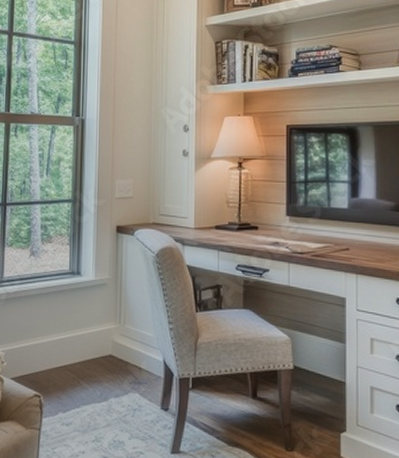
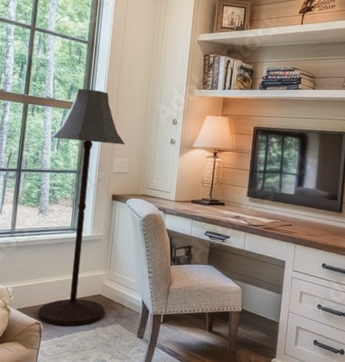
floor lamp: none [37,98,127,399] -> present [38,88,125,327]

